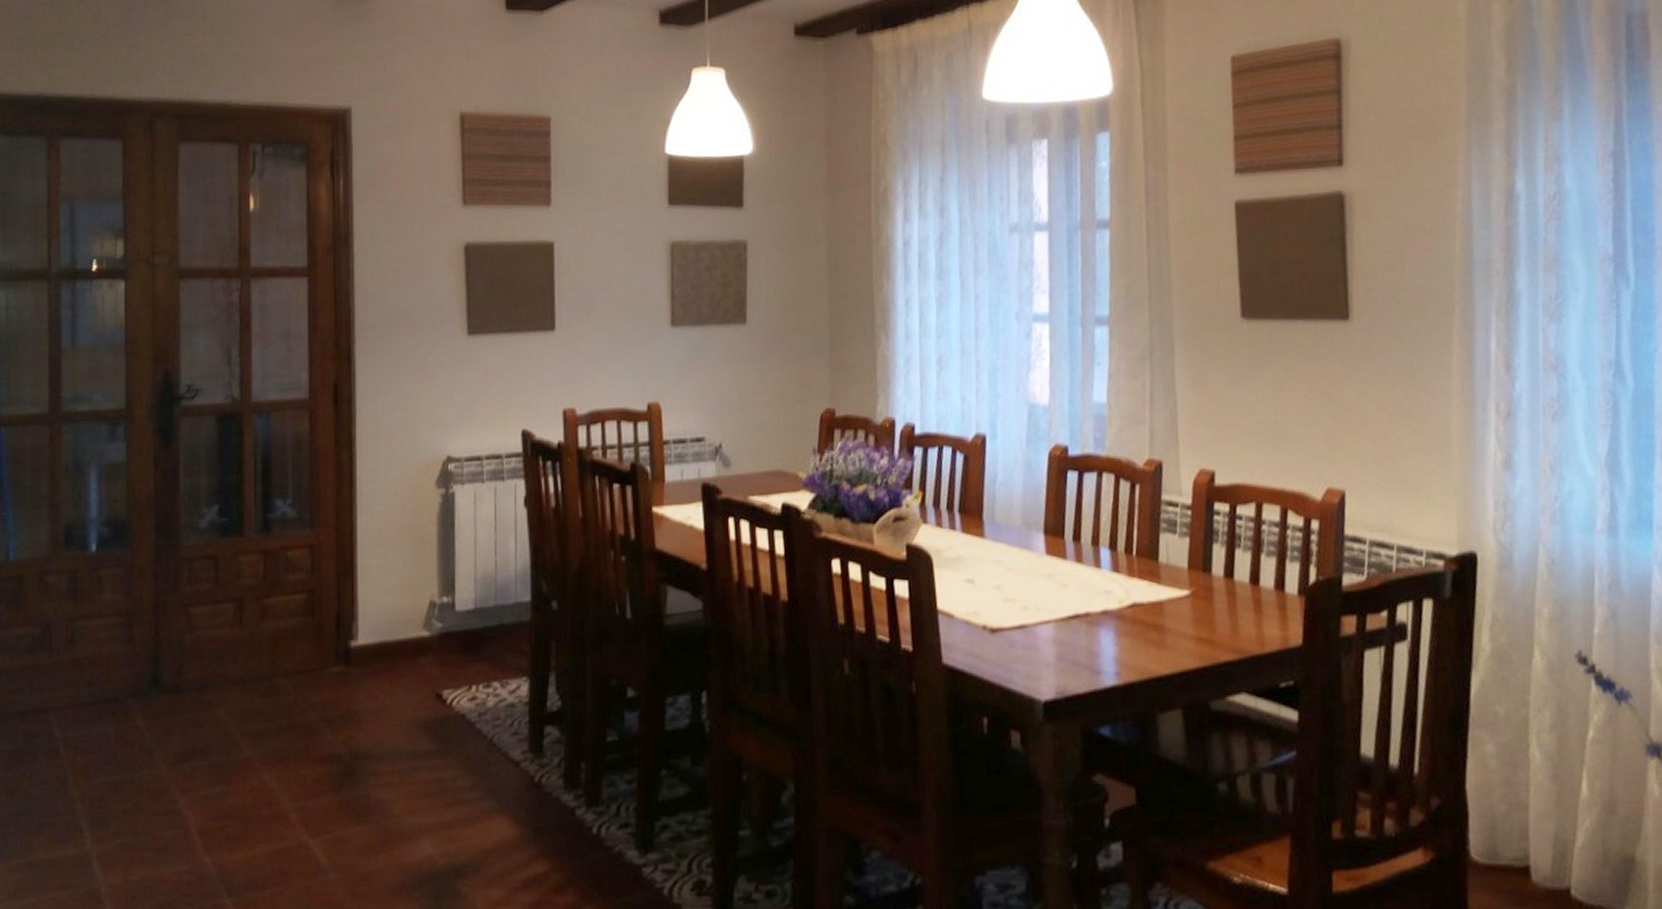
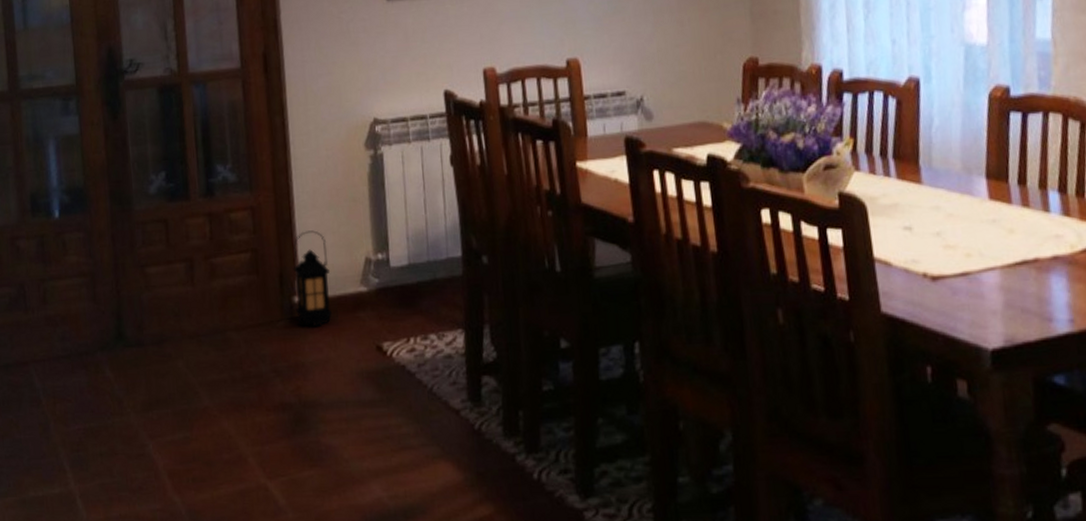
lantern: none [351,571,392,673] -> present [293,230,332,327]

